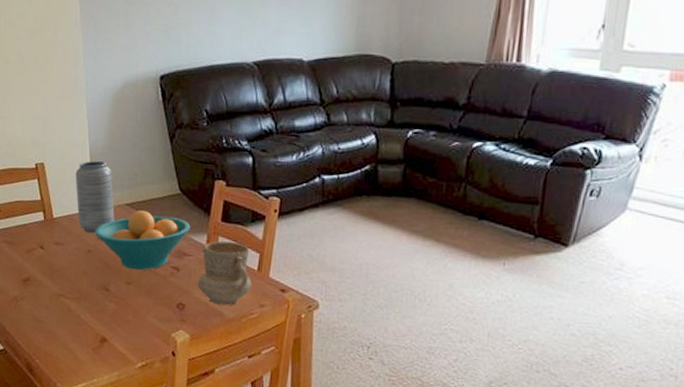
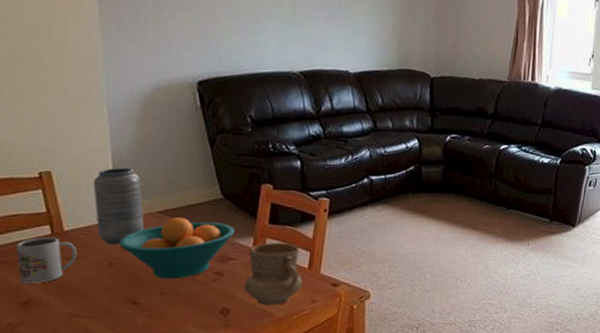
mug: none [19,222,63,264] -> present [15,237,77,284]

